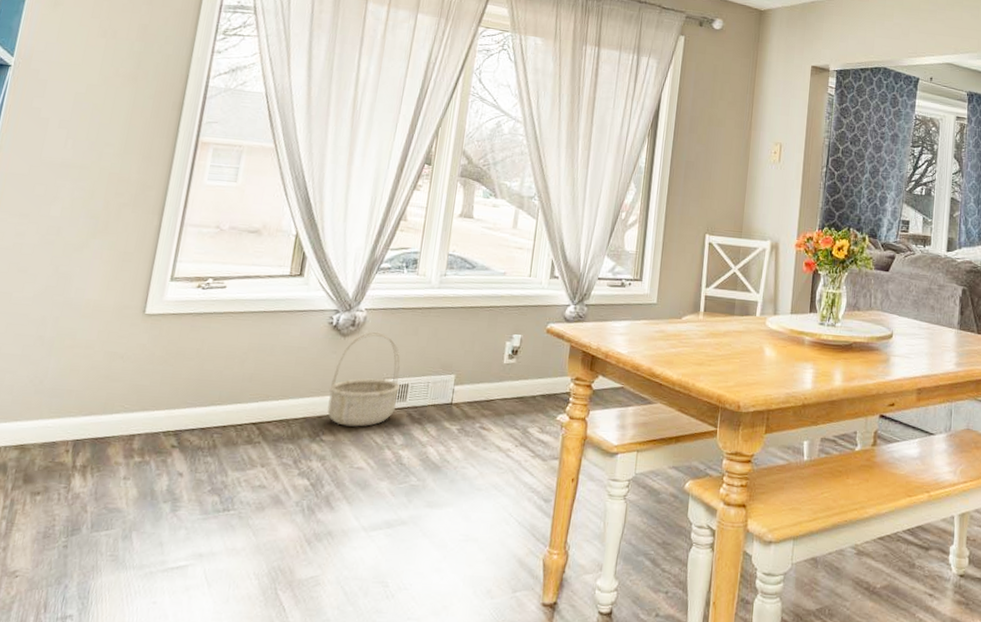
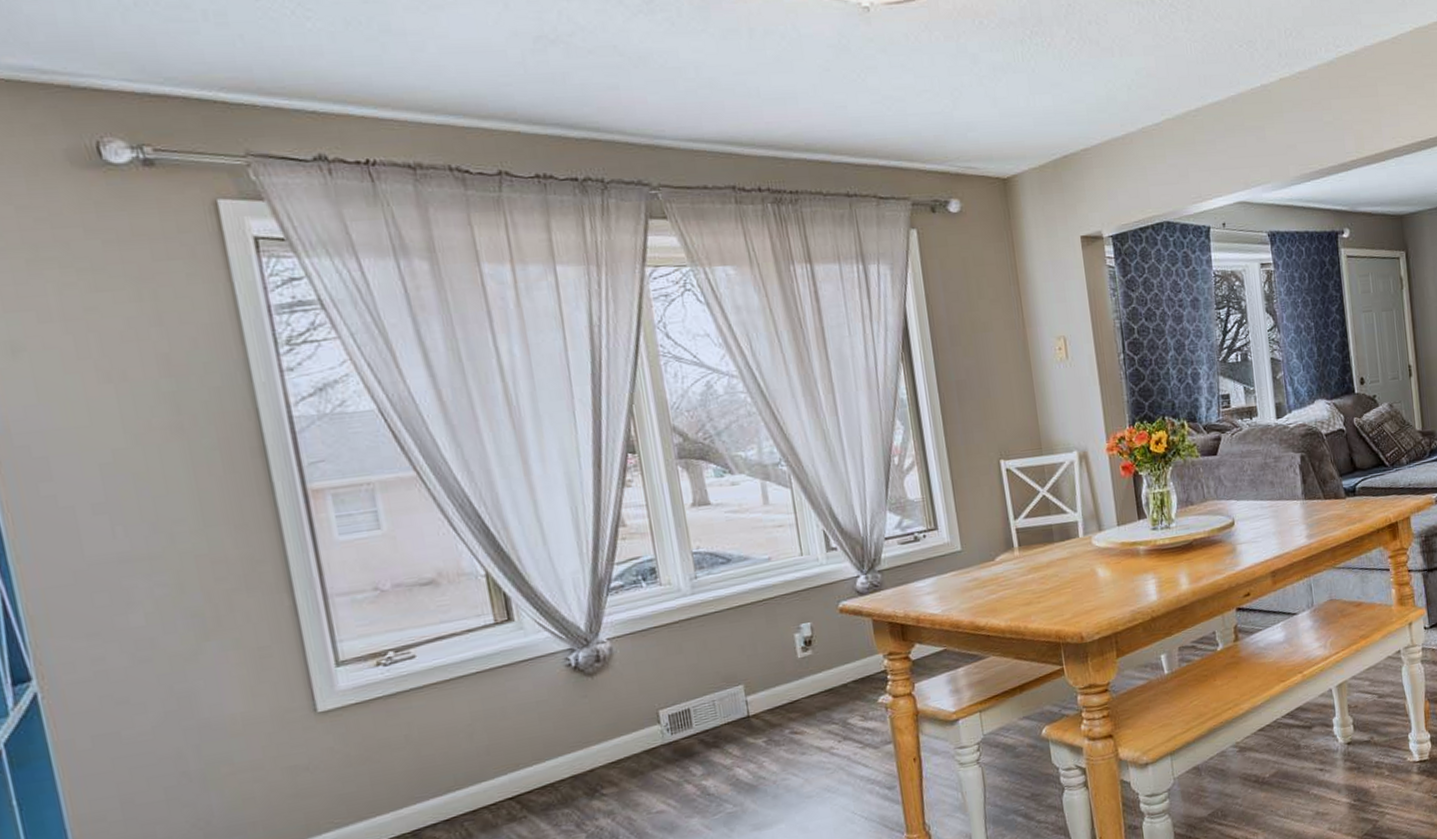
basket: present [327,331,401,427] -> none [591,660,682,773]

